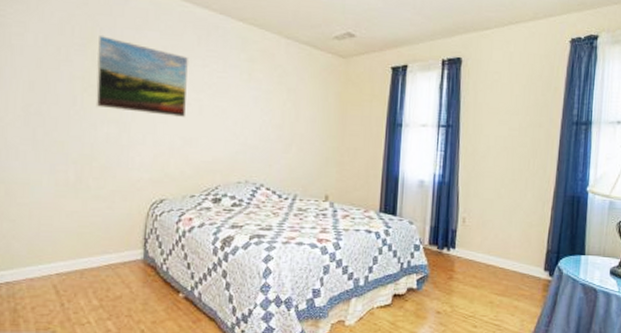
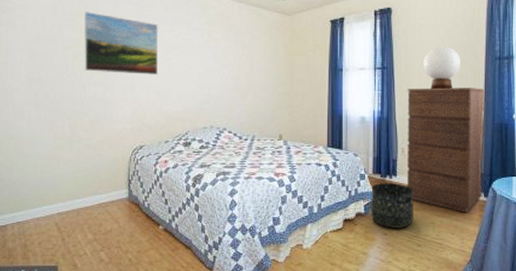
basket: none [424,255,473,307] -> present [371,183,413,228]
dresser: none [465,151,558,293] -> present [406,88,485,213]
table lamp: none [493,106,534,154] -> present [423,47,460,89]

